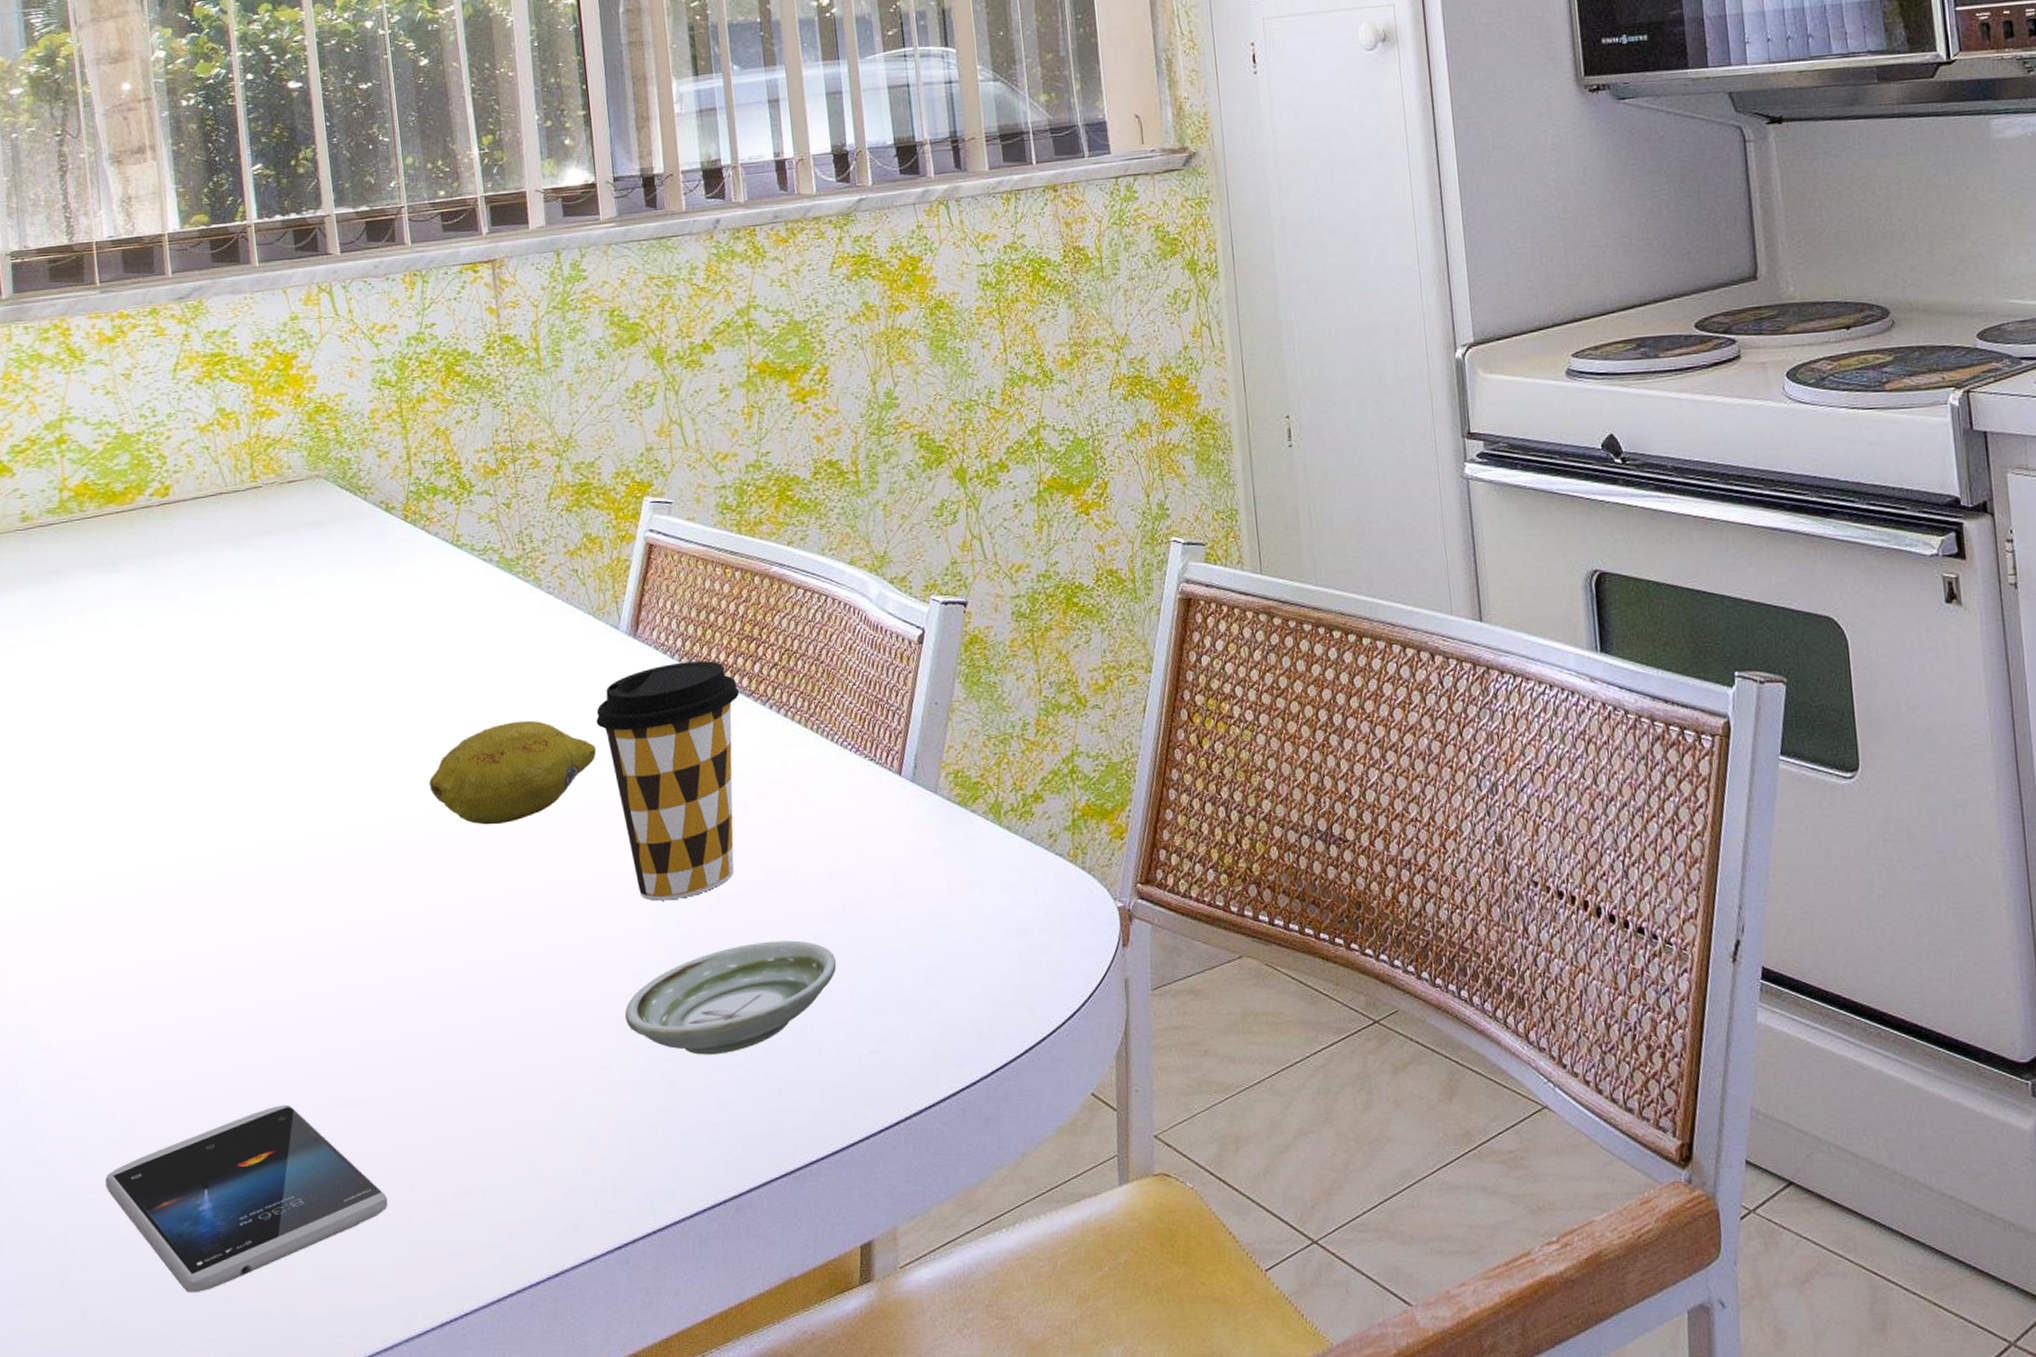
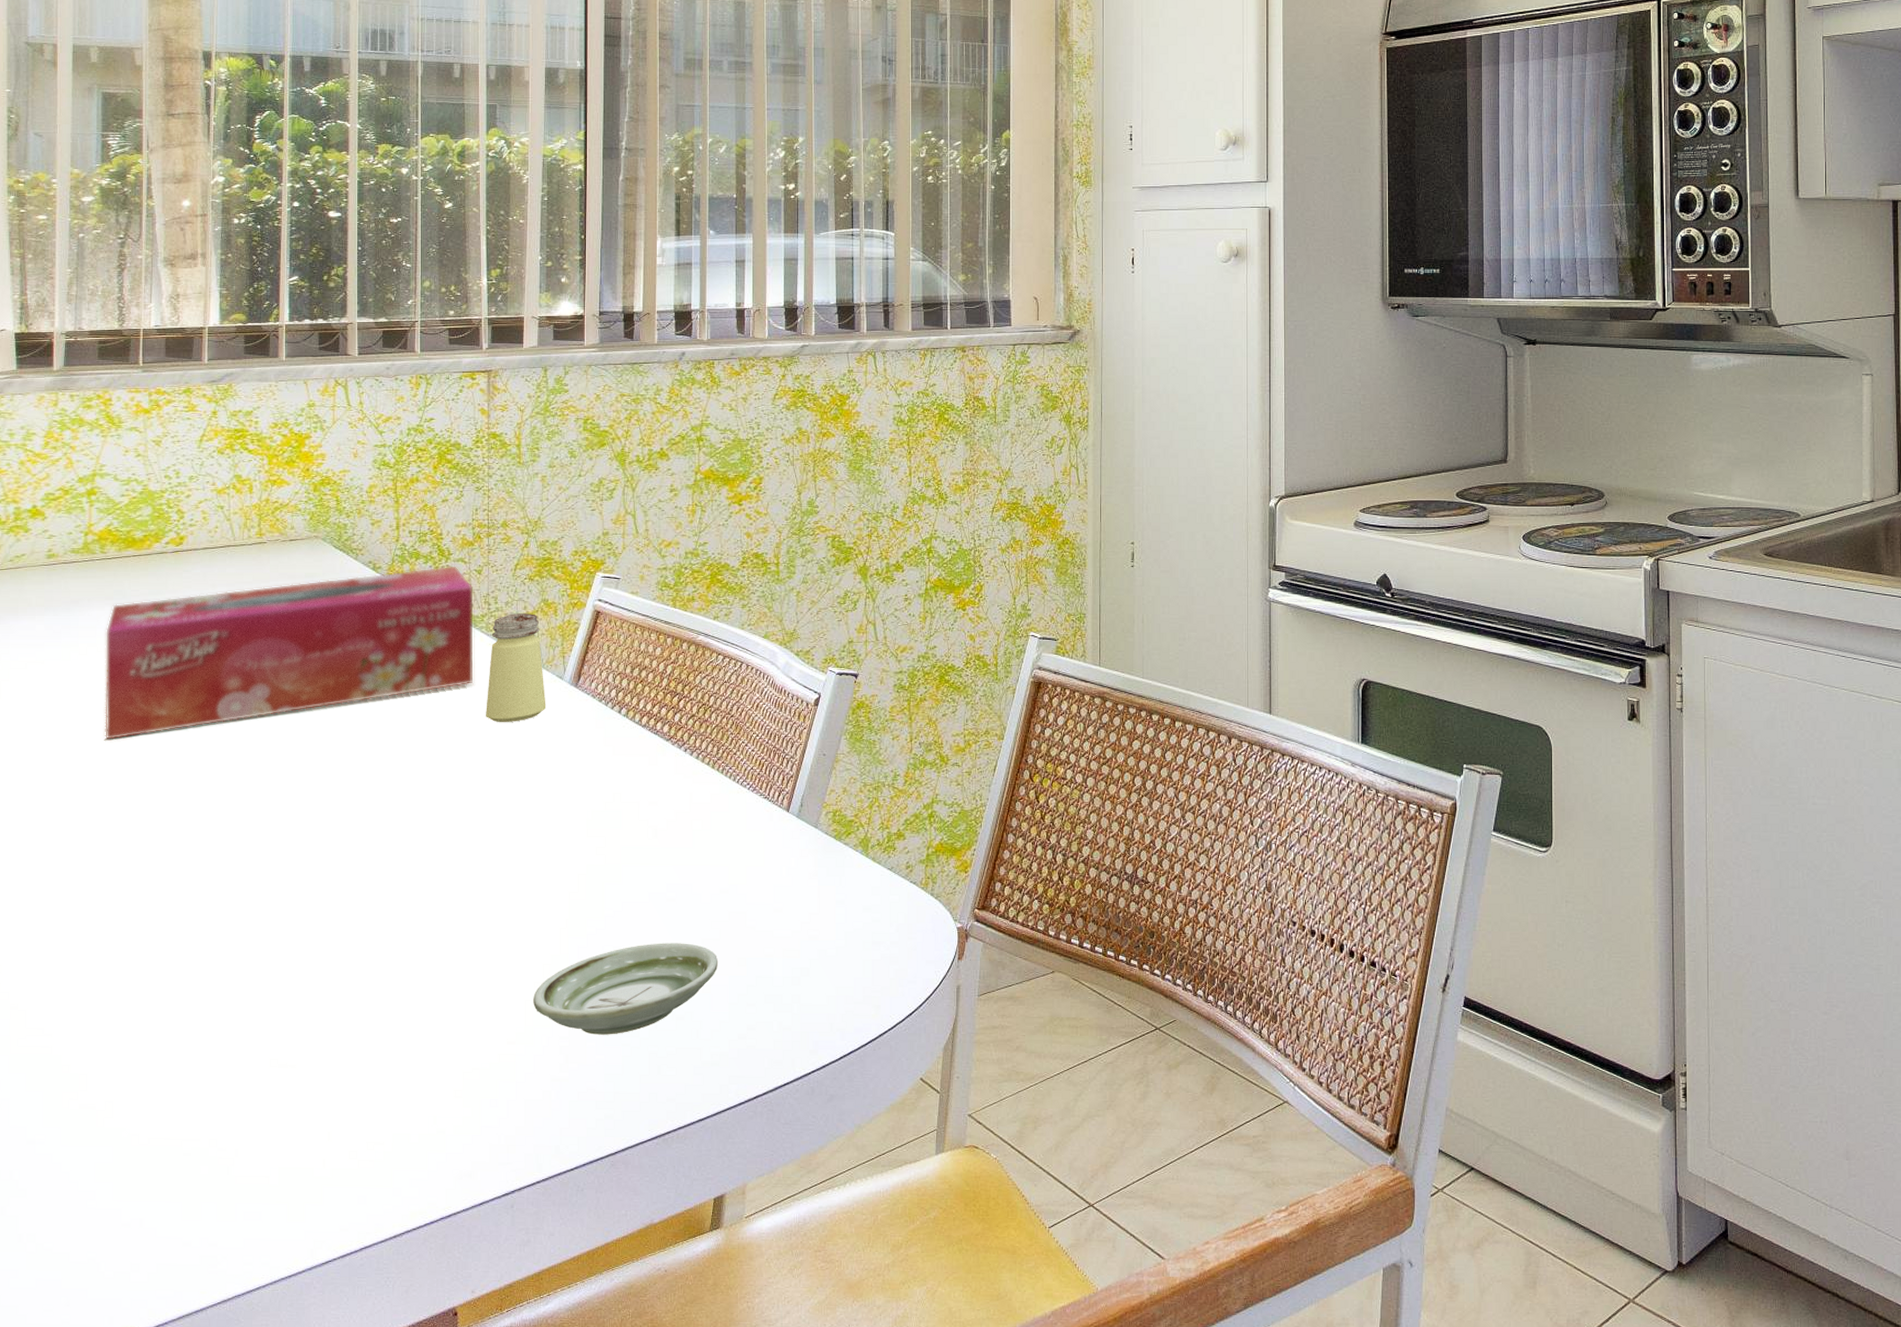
tissue box: none [94,500,517,732] -> present [105,566,475,741]
smartphone: present [105,1104,388,1293] -> none [54,1064,307,1224]
fruit: present [429,720,596,825] -> none [385,750,532,835]
saltshaker: none [530,551,603,686] -> present [486,612,546,723]
coffee cup: present [596,661,739,901] -> none [535,709,659,905]

